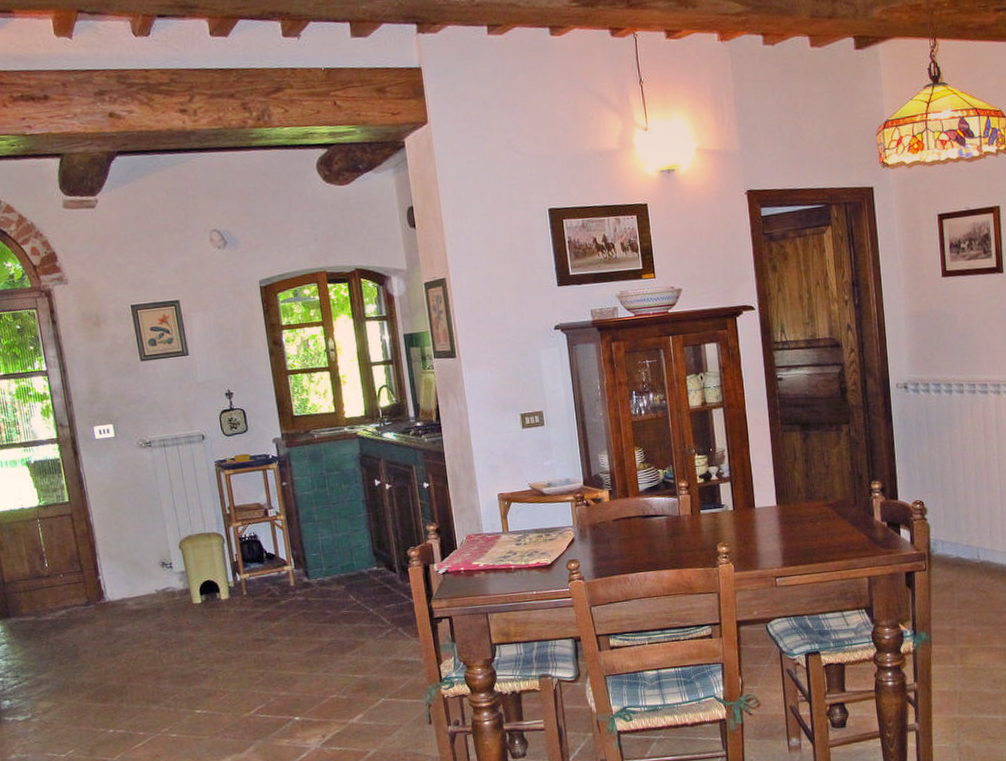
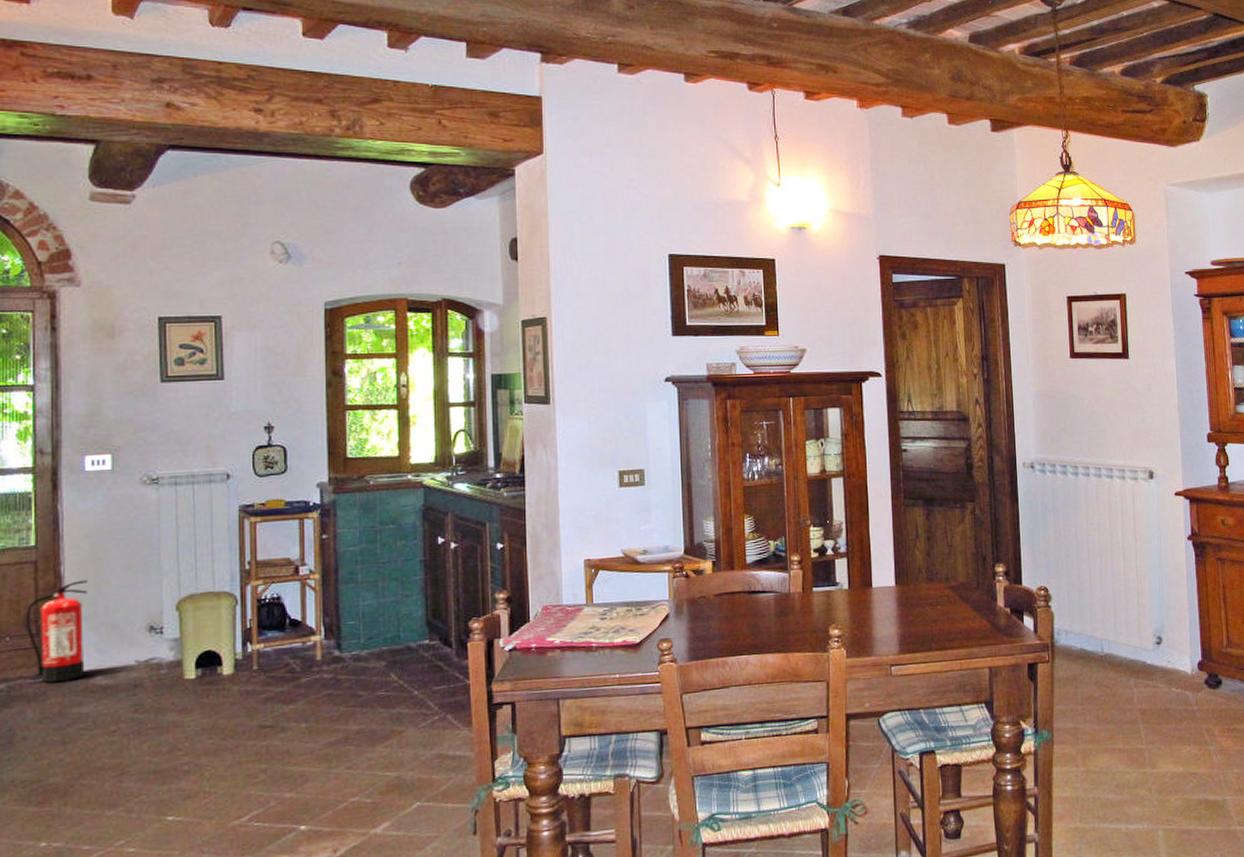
fire extinguisher: none [70,527,121,609] -> present [25,580,89,682]

